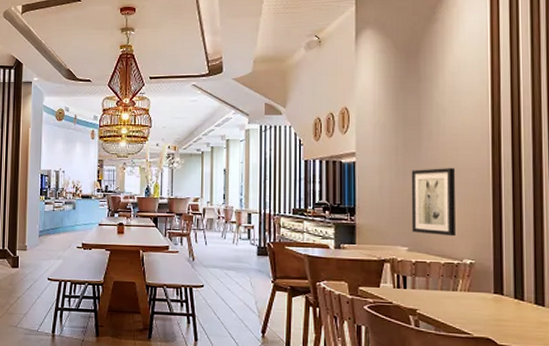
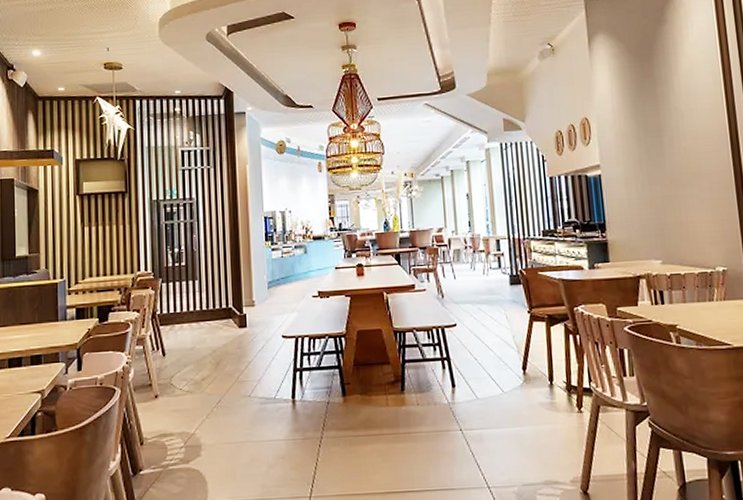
wall art: present [411,168,455,237] -> none [656,173,706,245]

